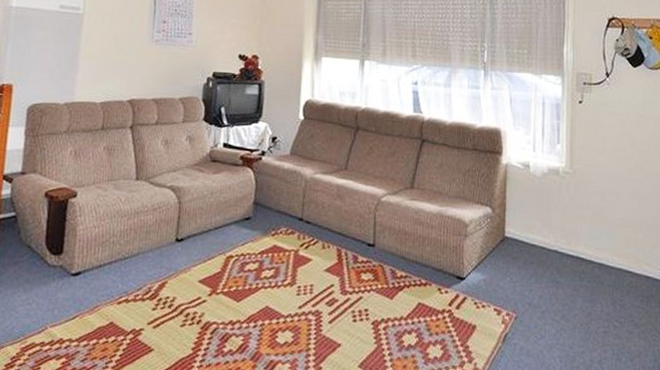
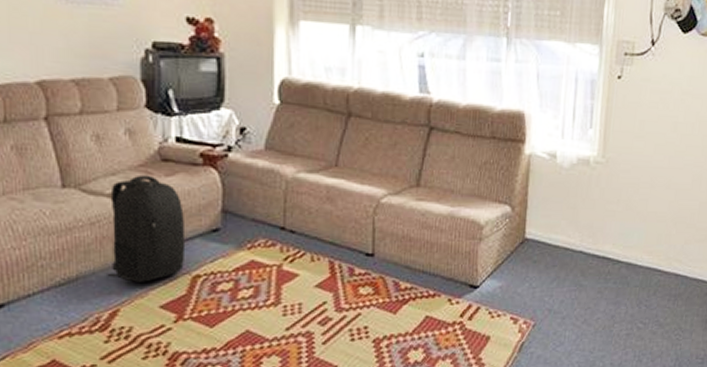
backpack: none [161,172,225,260] -> present [107,174,186,282]

